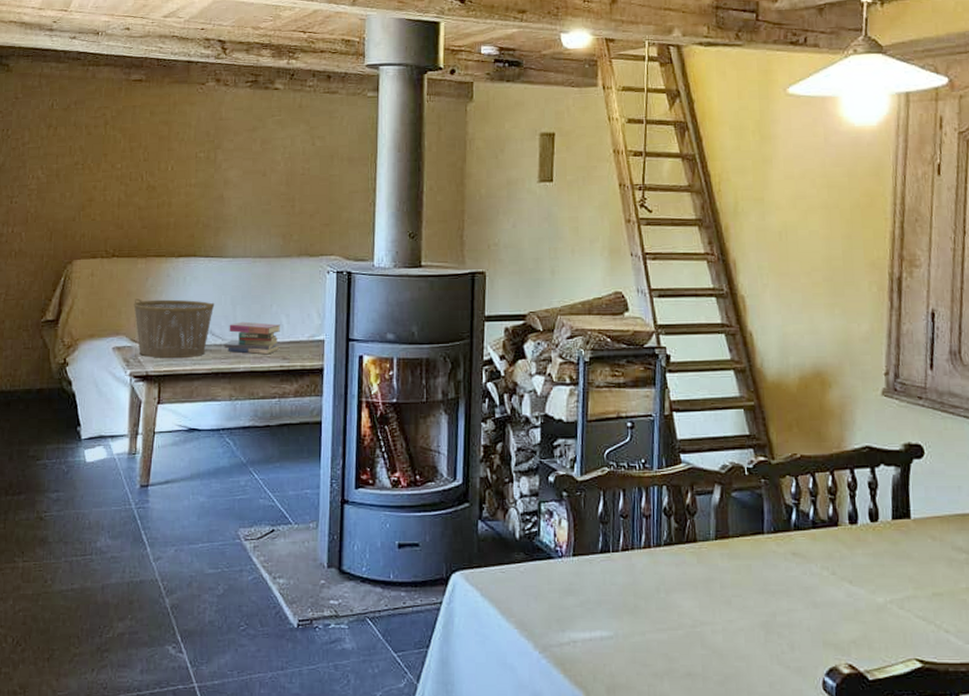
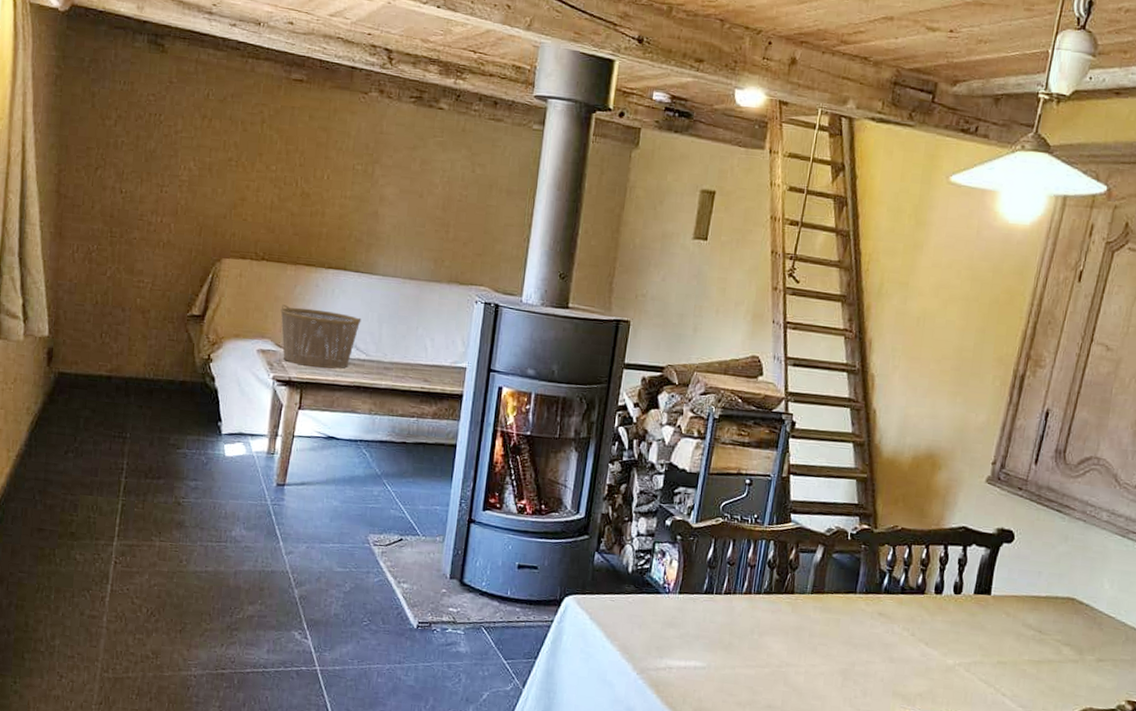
books: present [224,321,280,355] -> none [367,339,424,375]

